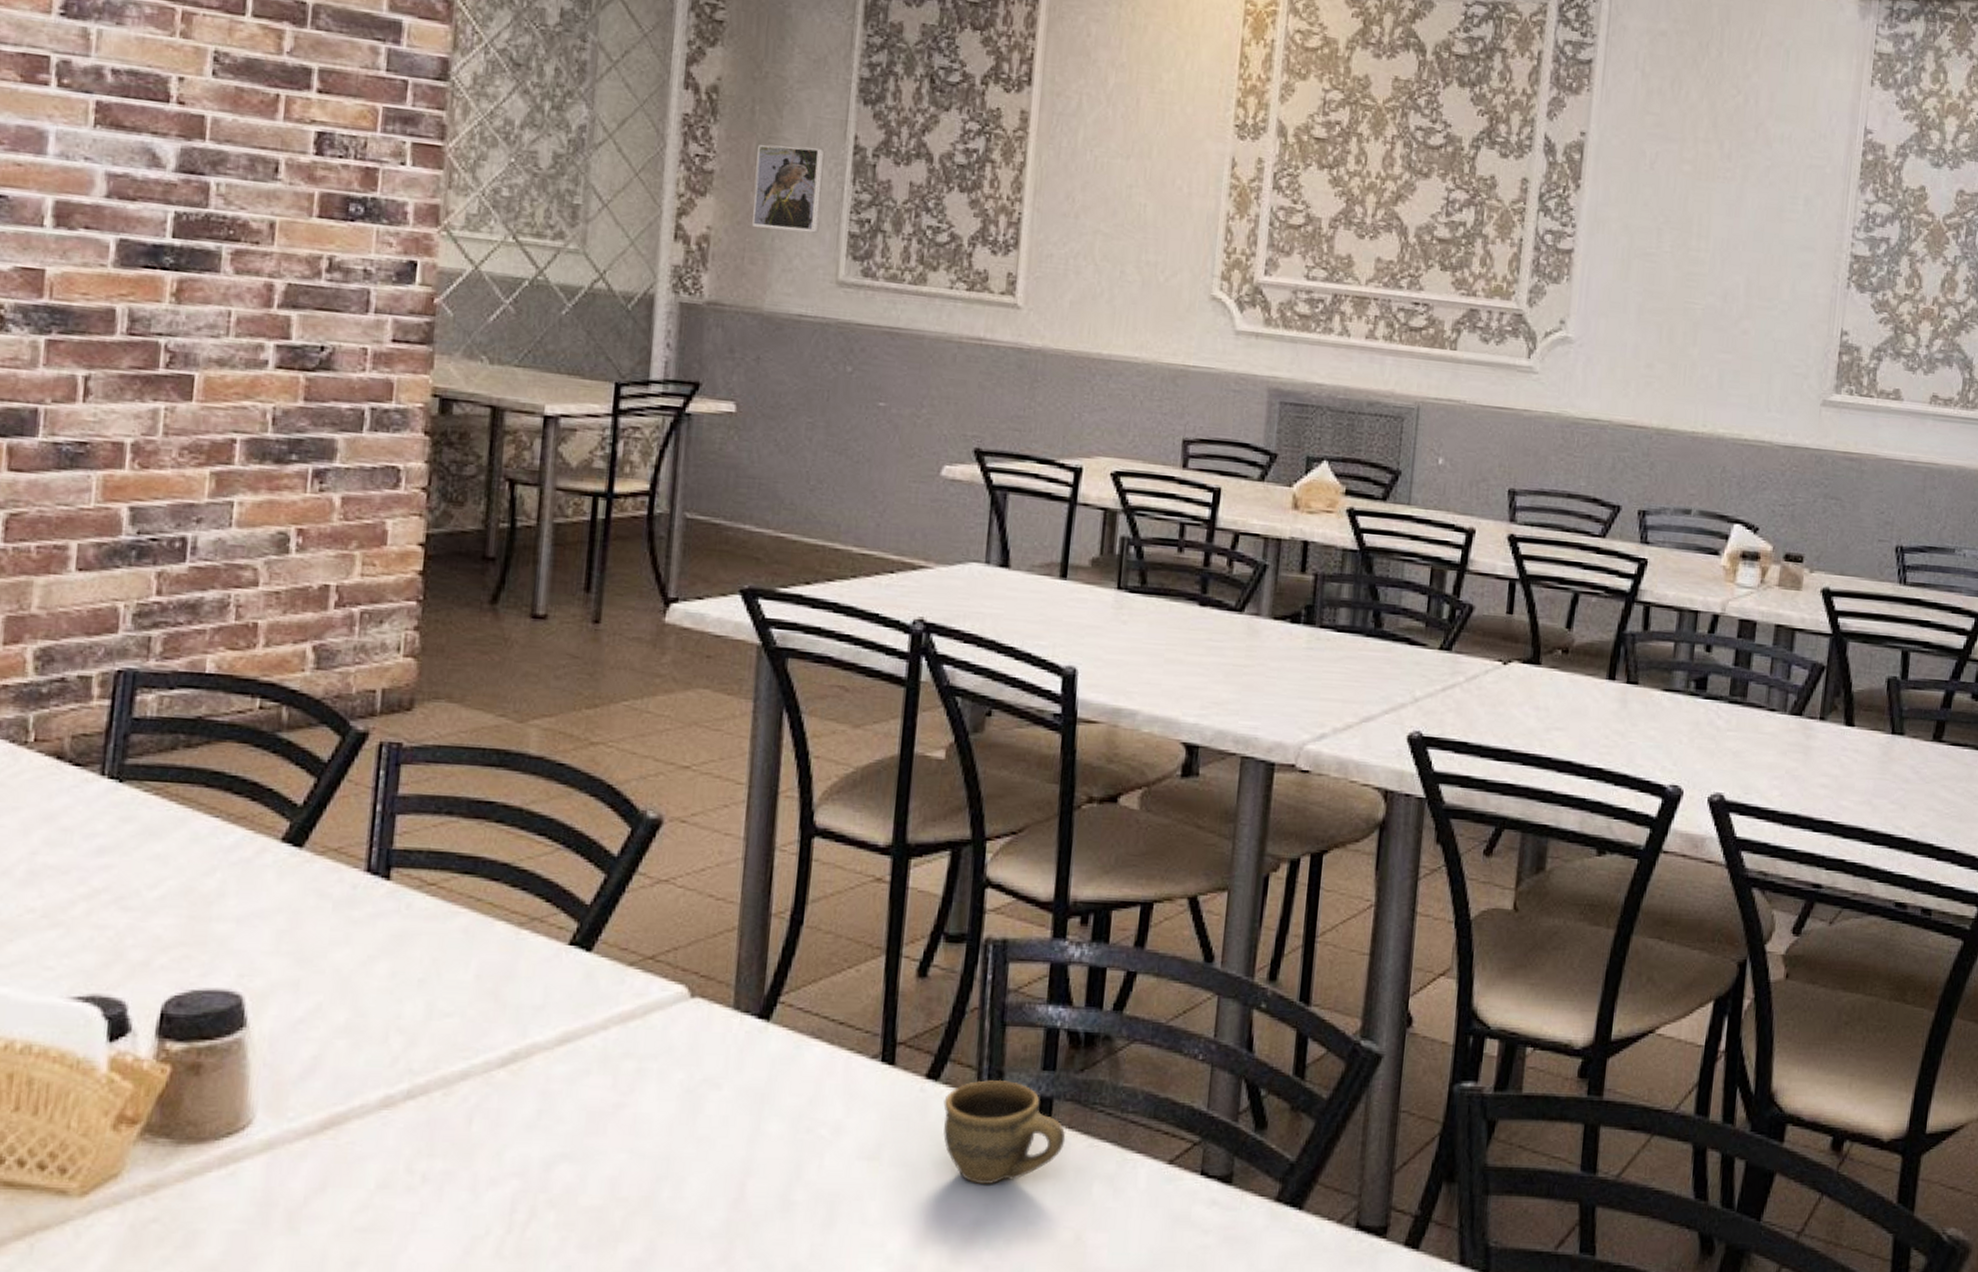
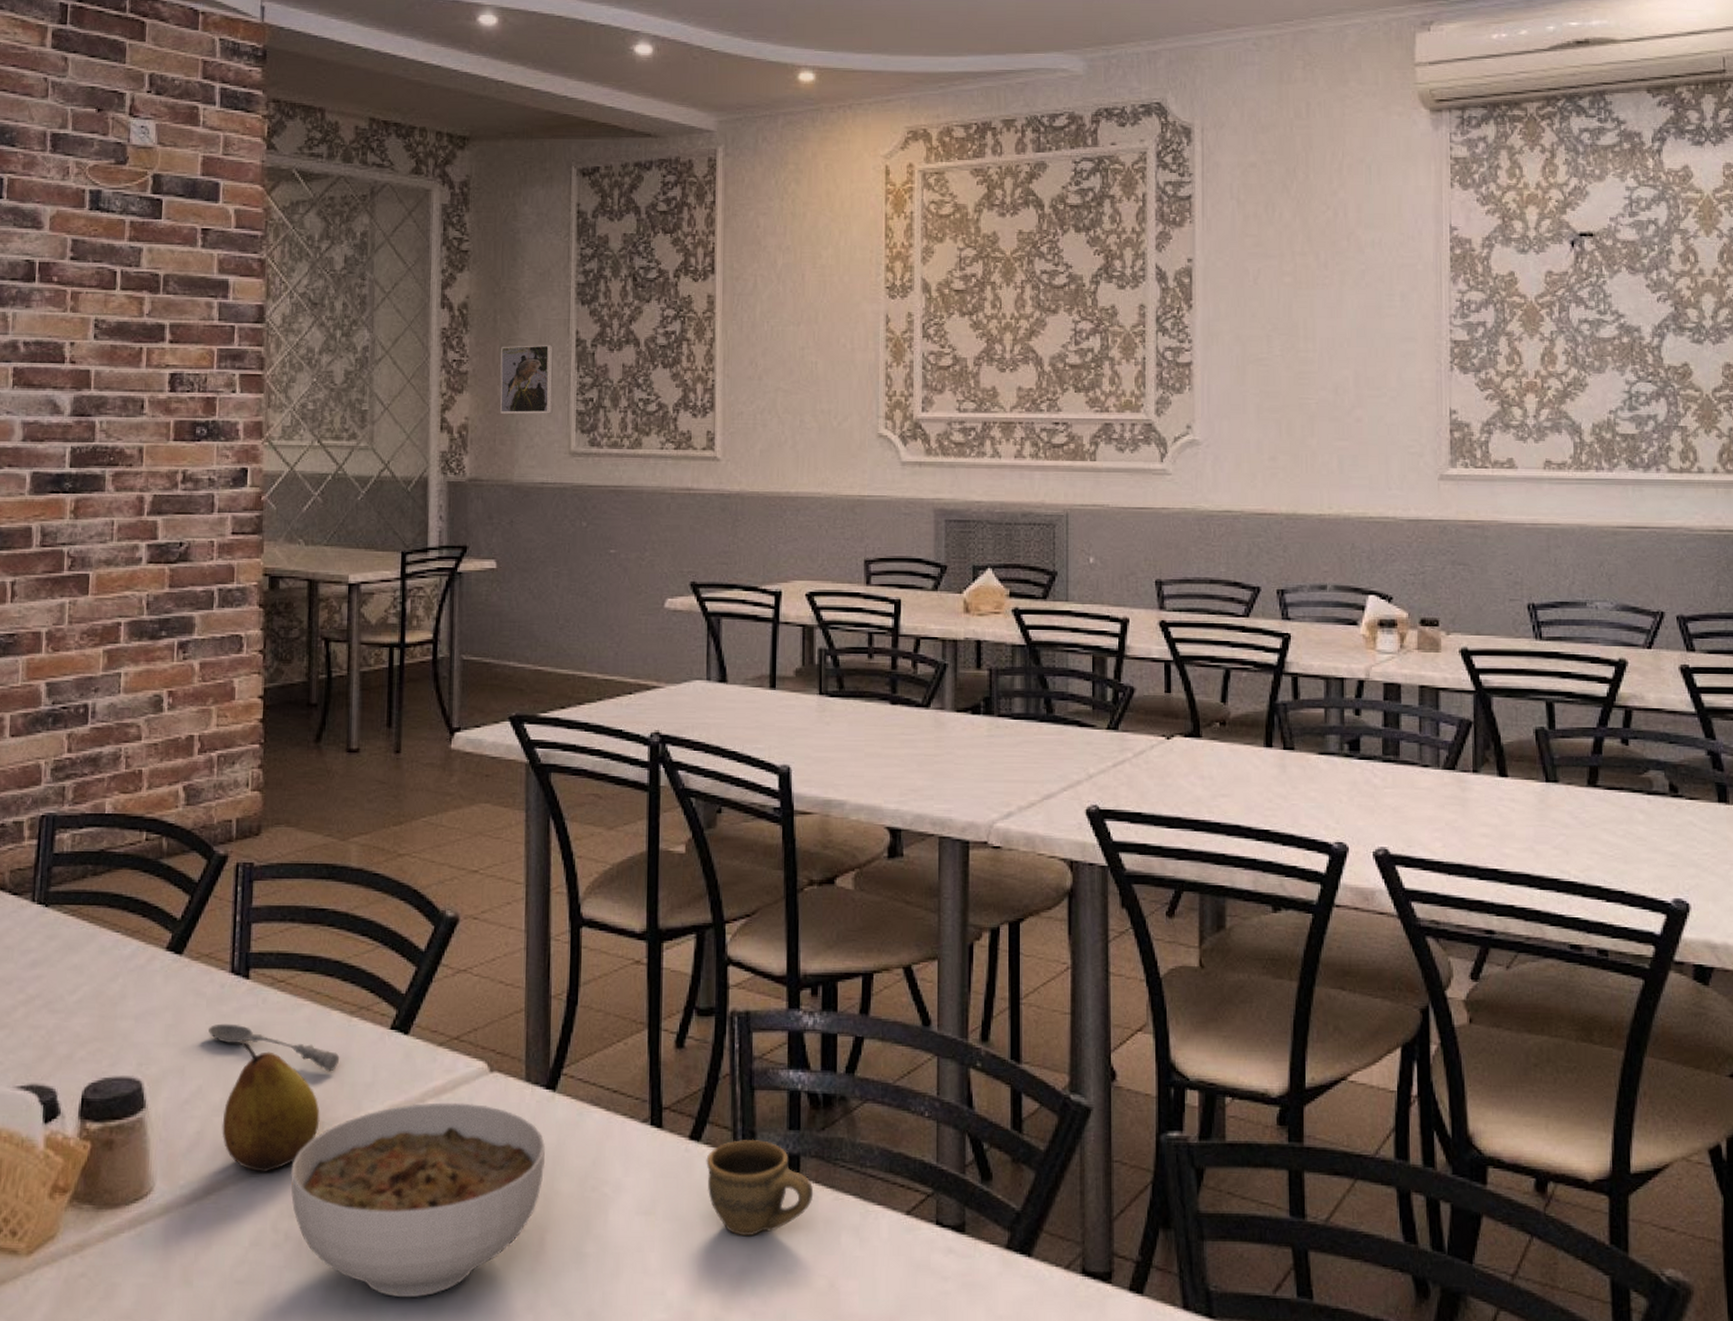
soupspoon: none [334,931,503,992] -> present [209,1023,340,1072]
fruit: none [346,952,474,1105] -> present [222,1041,320,1172]
bowl: none [431,1030,754,1249] -> present [290,1102,546,1298]

